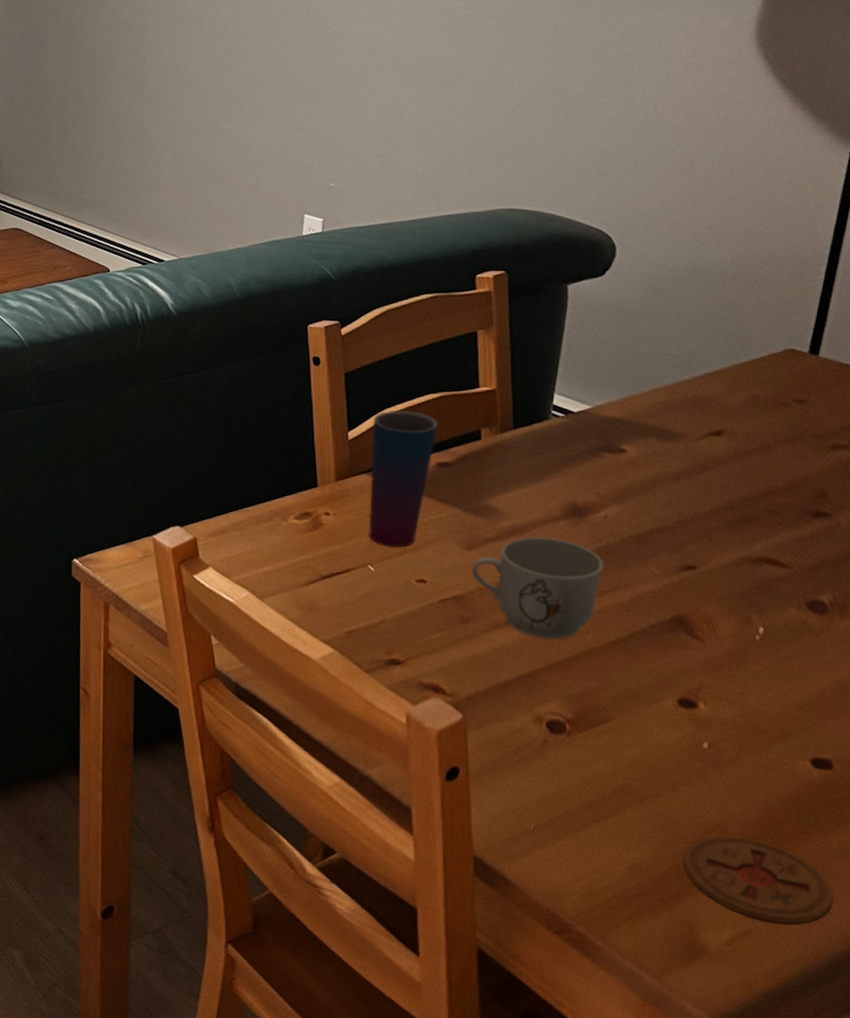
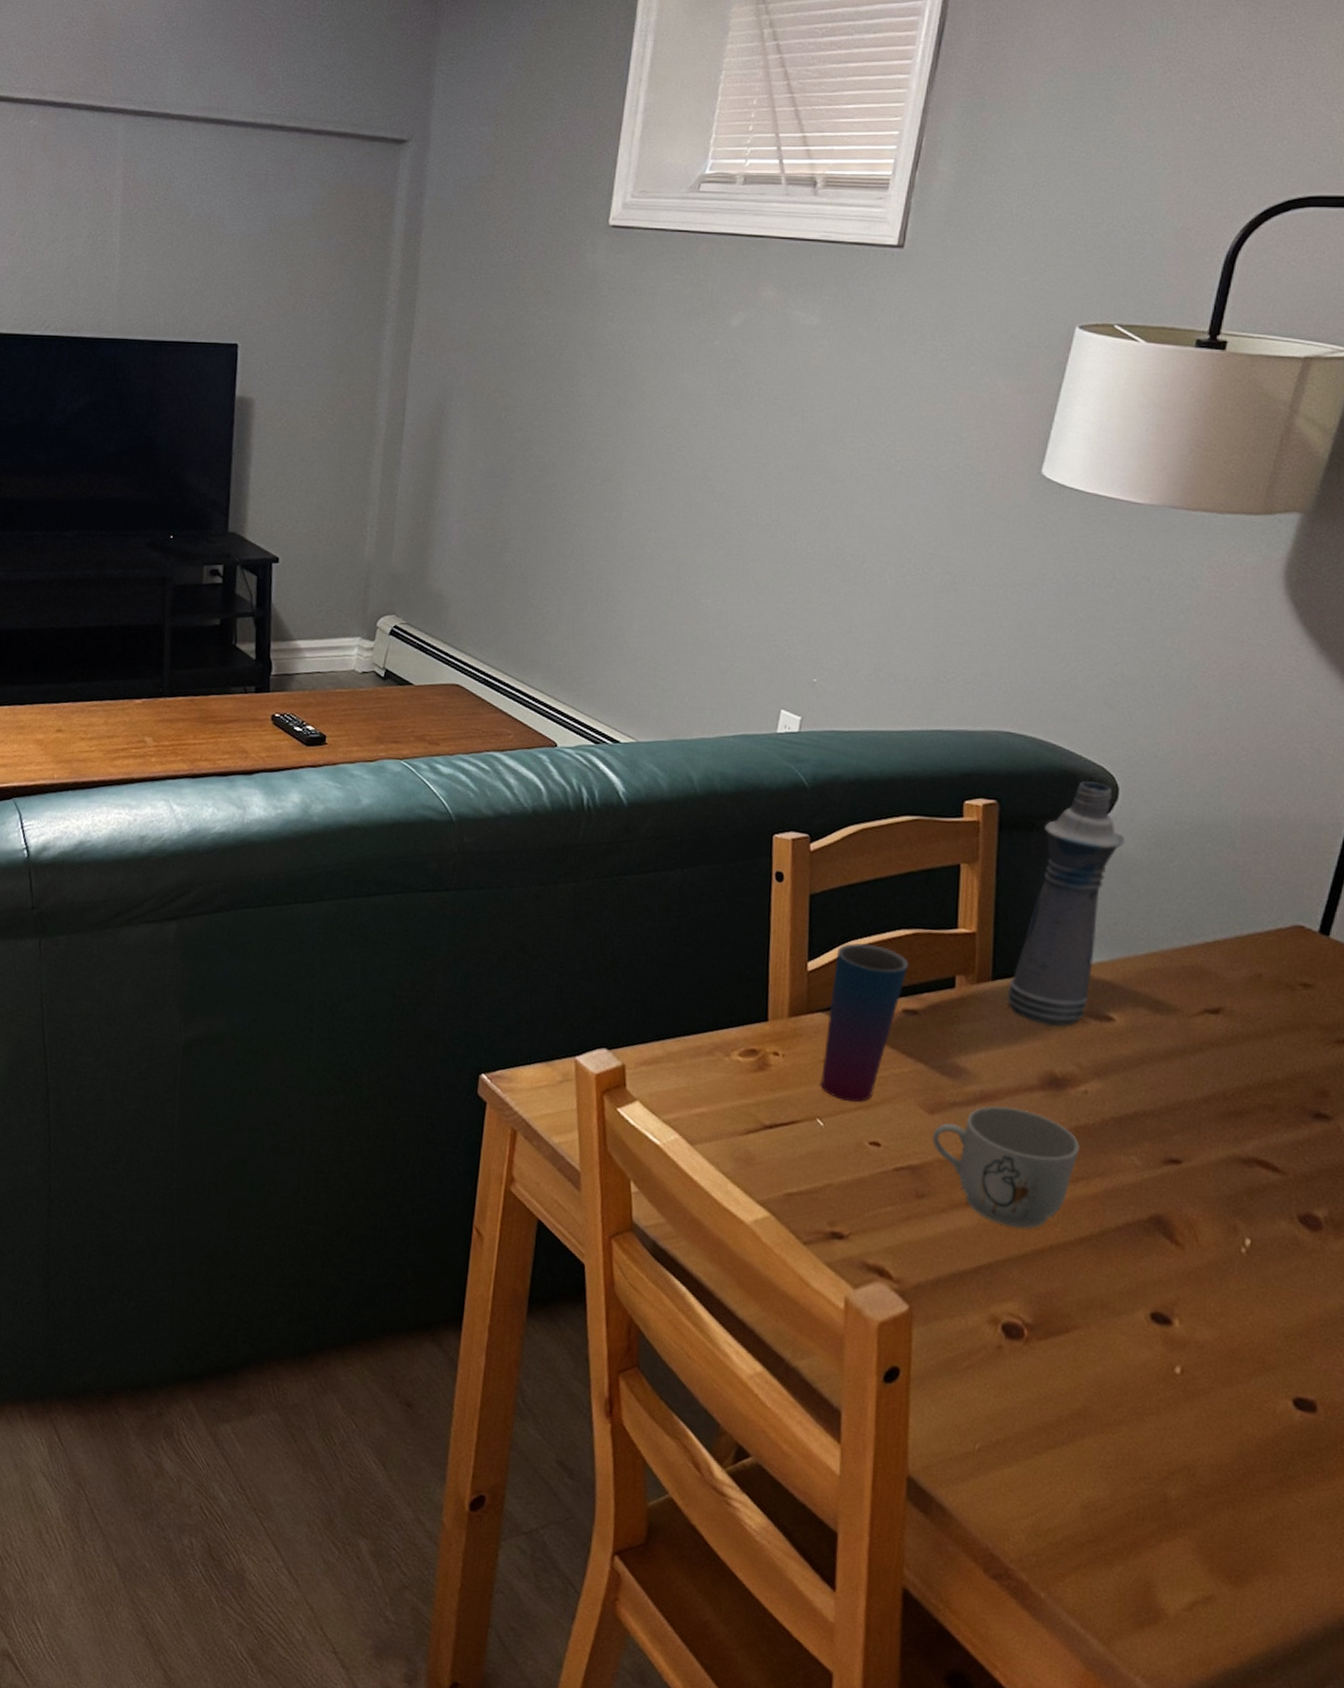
bottle: none [528,242,626,463] -> present [1006,780,1126,1026]
coaster: present [683,836,833,924] -> none [1144,1479,1308,1593]

